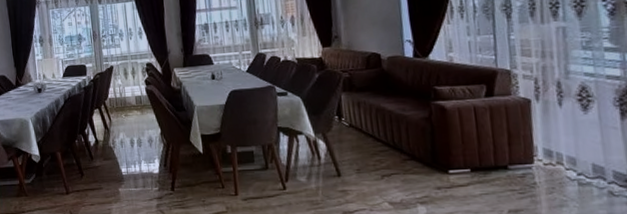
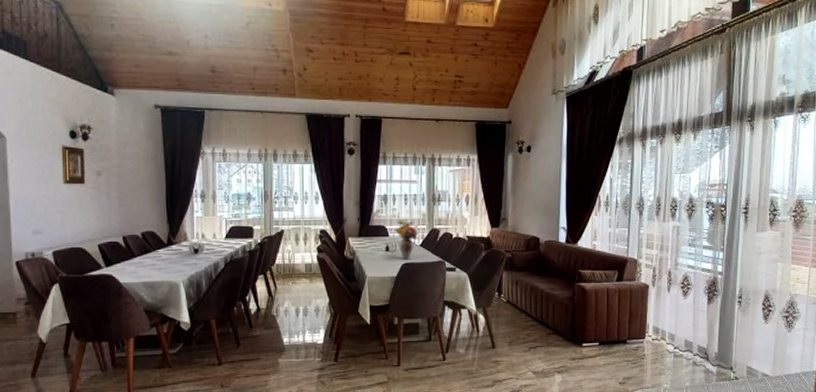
flower arrangement: none [217,46,244,87] -> present [394,218,419,260]

